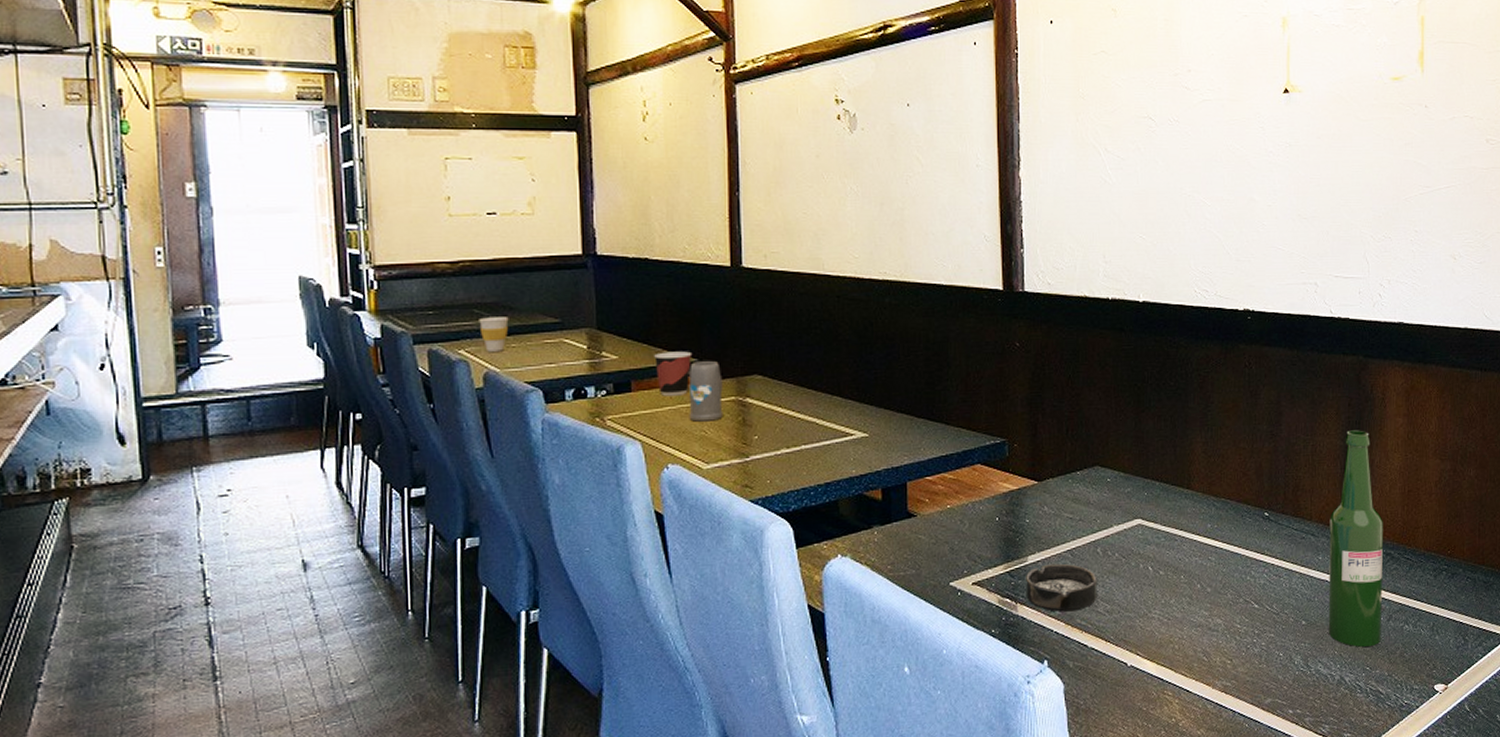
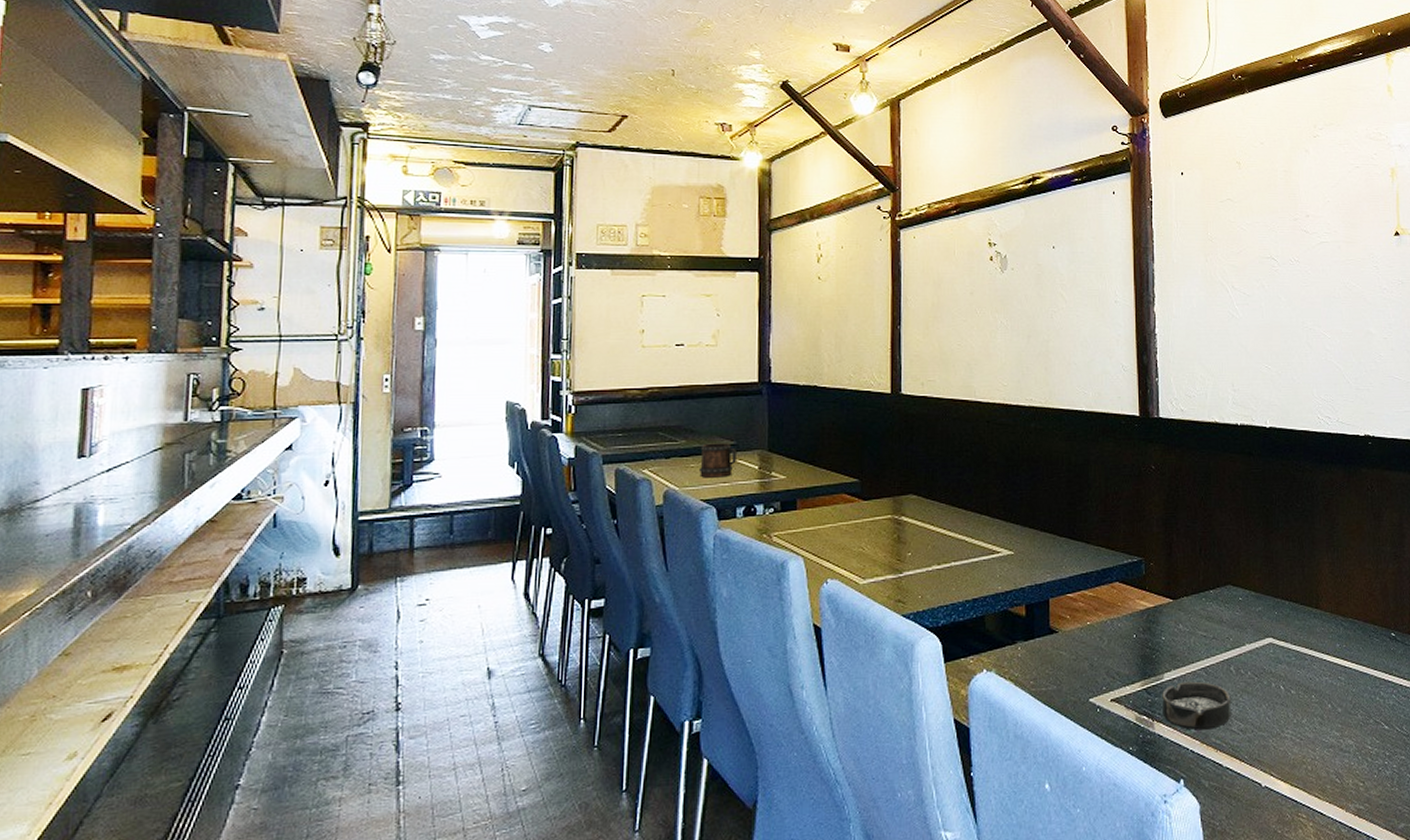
cup: present [479,317,509,352] -> none [662,439,690,471]
beer mug: none [521,321,562,359] -> present [700,443,736,478]
cup: present [654,351,693,396] -> none [819,472,854,514]
beer mug: present [689,361,723,422] -> none [848,482,880,539]

